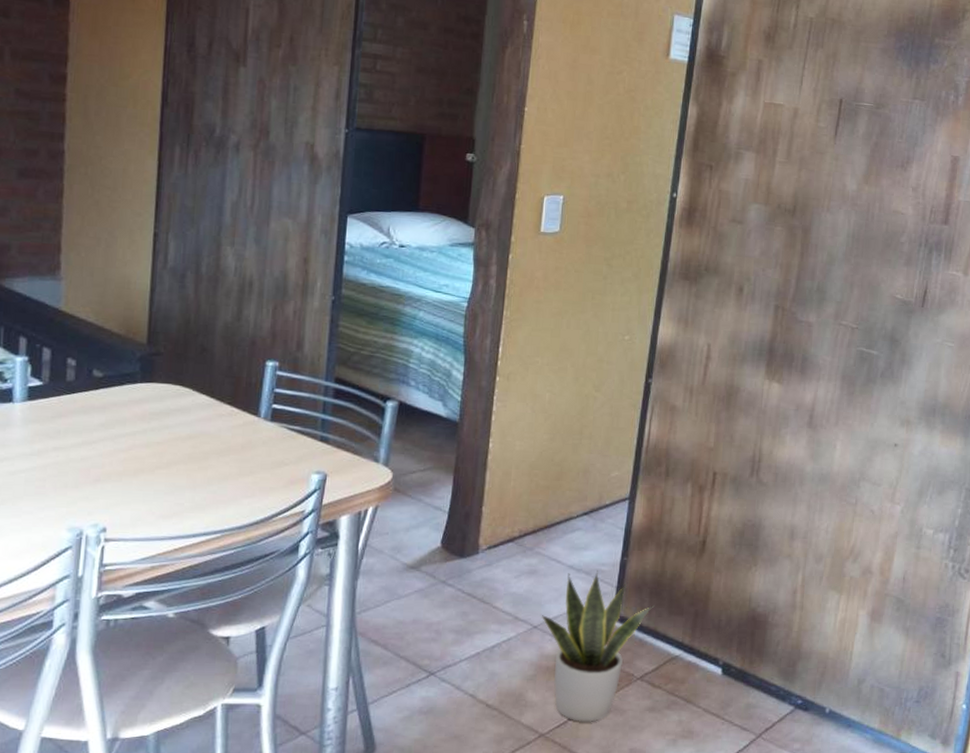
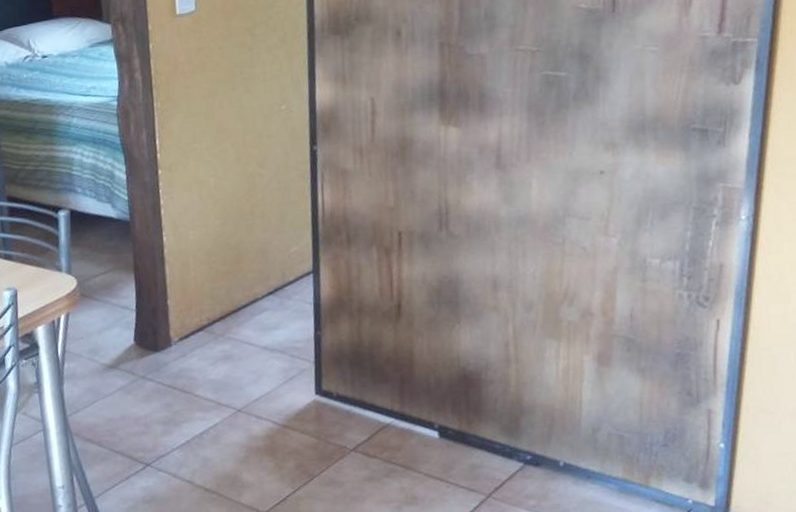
potted plant: present [541,570,655,722] -> none [243,348,357,498]

